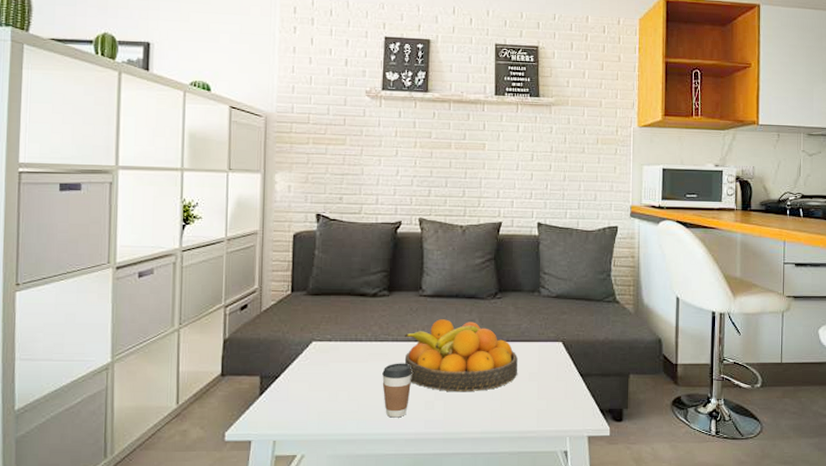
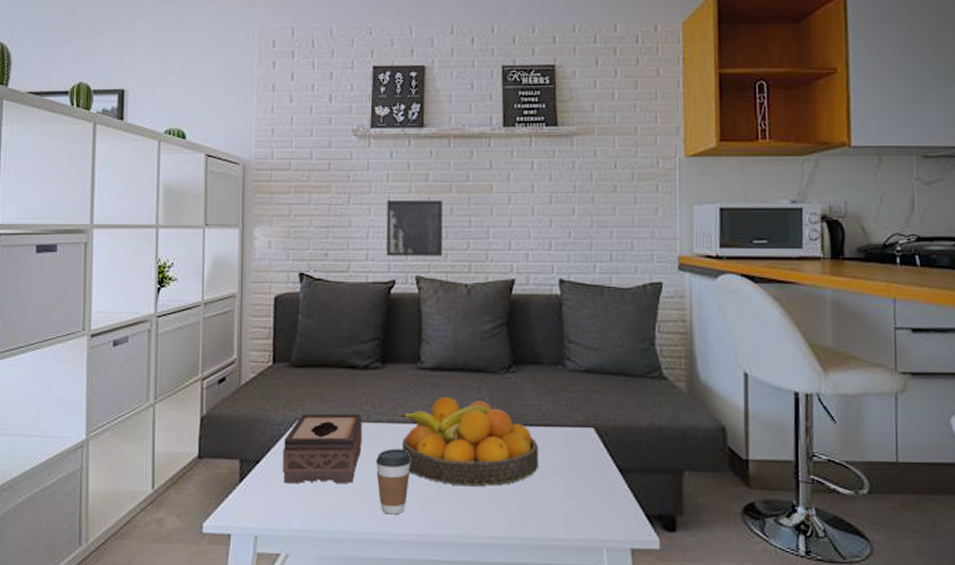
tissue box: none [299,334,371,396] -> present [282,413,363,484]
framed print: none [394,153,444,202] -> present [386,201,443,256]

